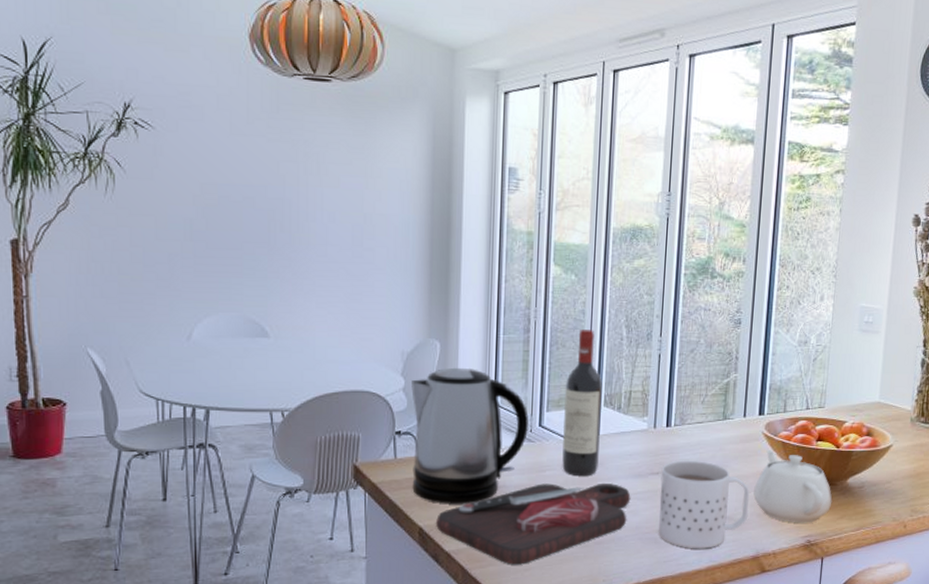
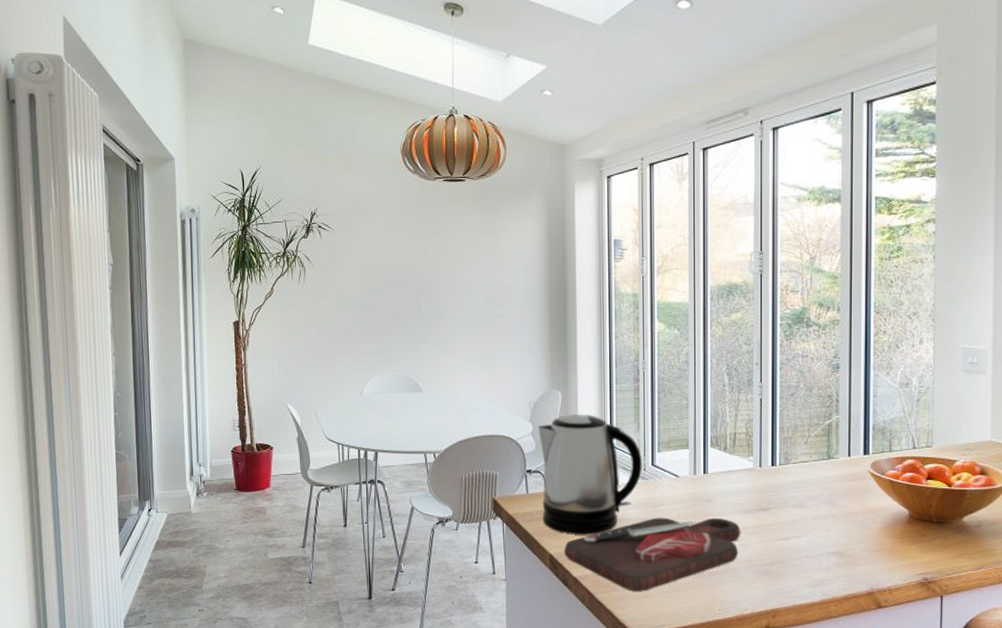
wine bottle: present [562,330,602,475] -> none [673,378,708,510]
mug: present [658,460,750,549] -> none [769,497,860,583]
teapot: present [753,450,833,523] -> none [864,488,948,561]

